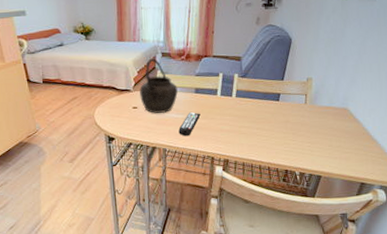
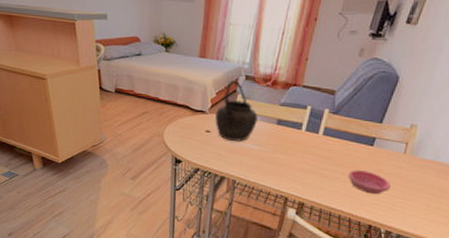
remote control: present [178,112,201,137] -> none [252,145,280,171]
saucer: none [262,123,298,143] -> present [348,170,391,195]

